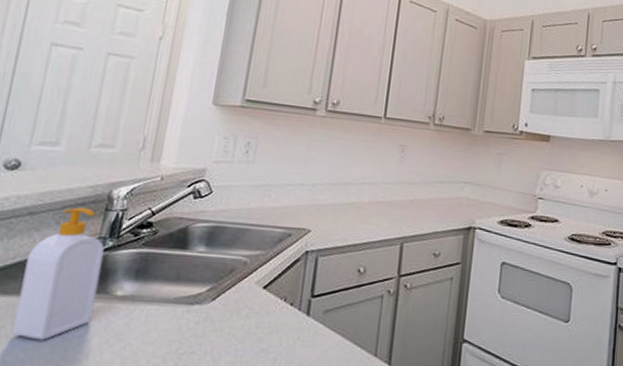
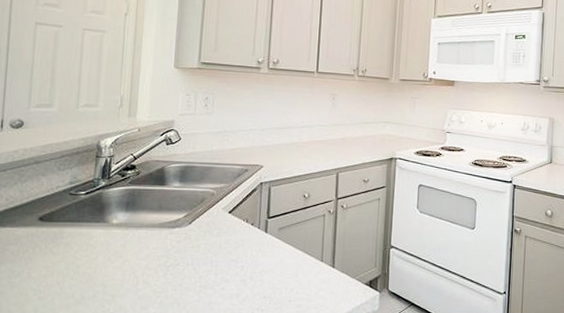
soap bottle: present [12,207,105,341] -> none [34,155,100,260]

